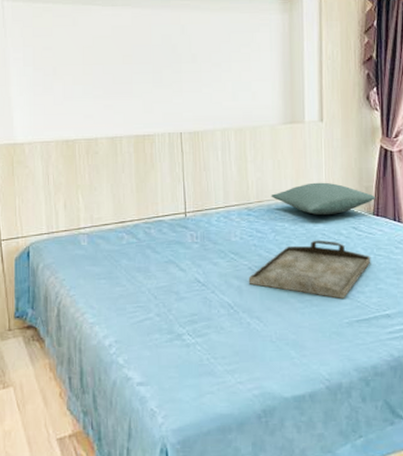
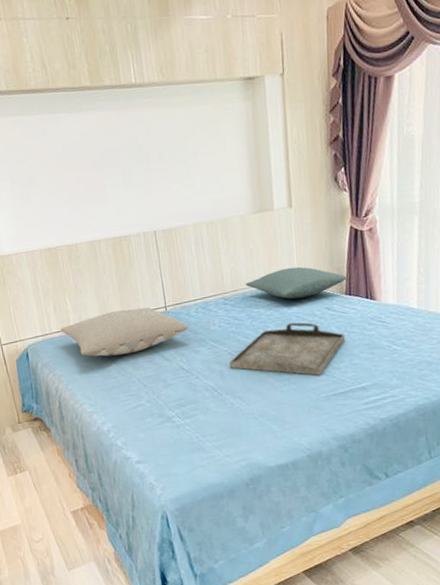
pillow: none [68,212,208,262] -> present [60,307,189,357]

